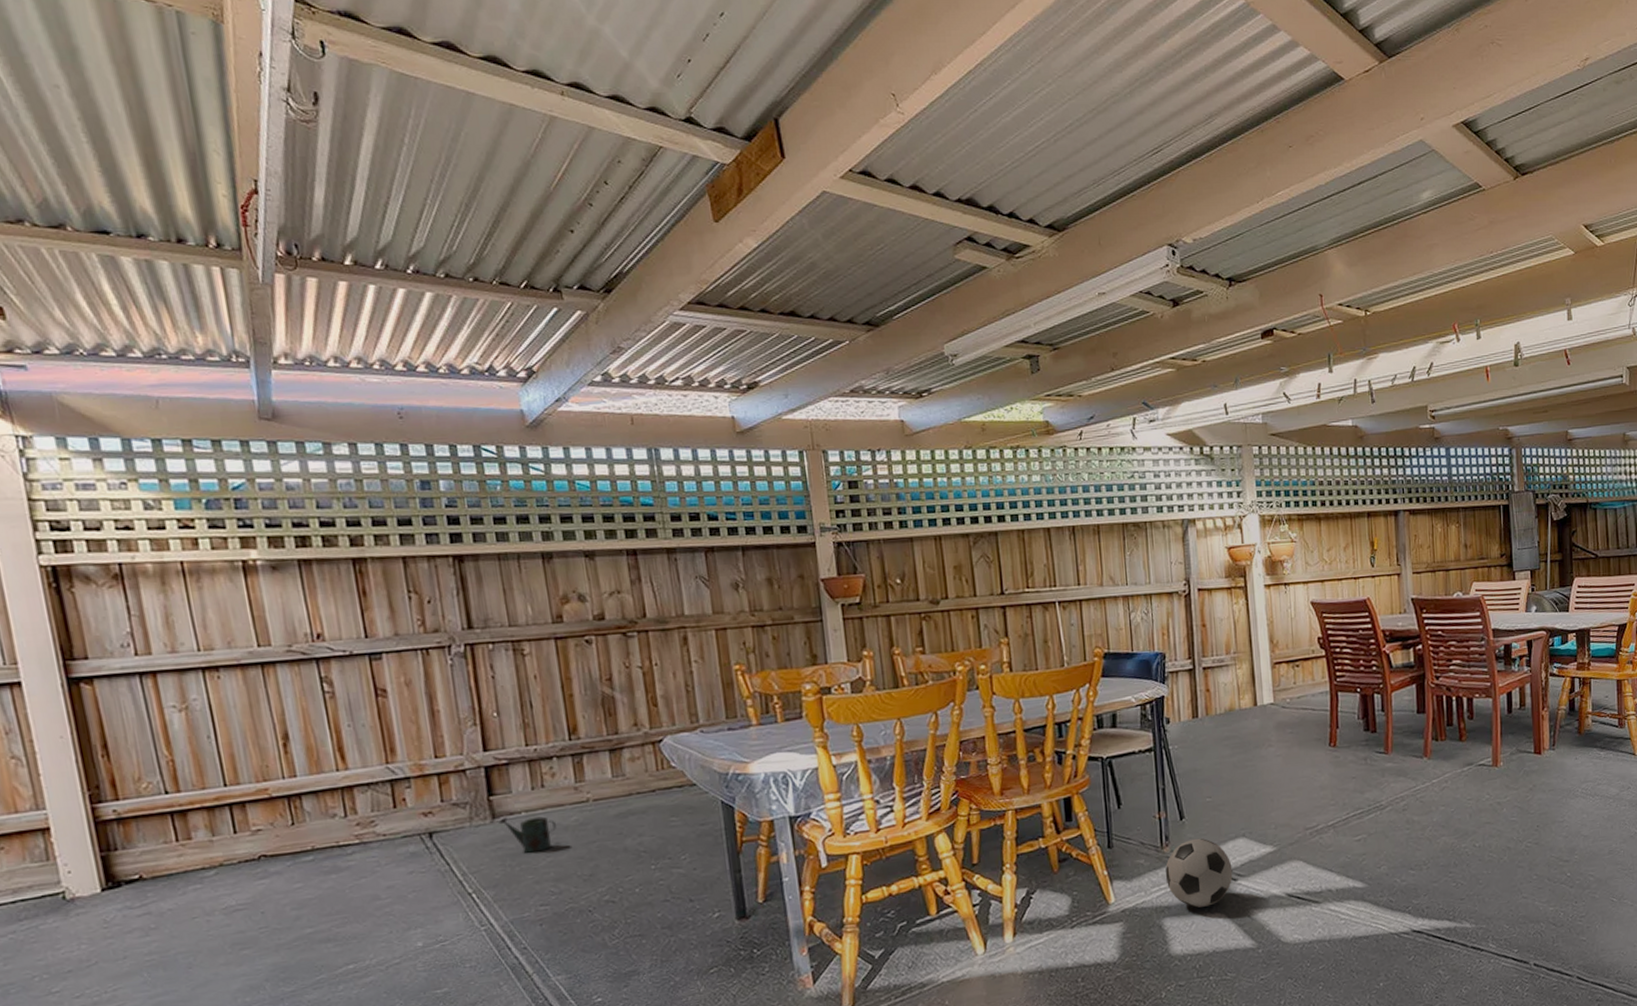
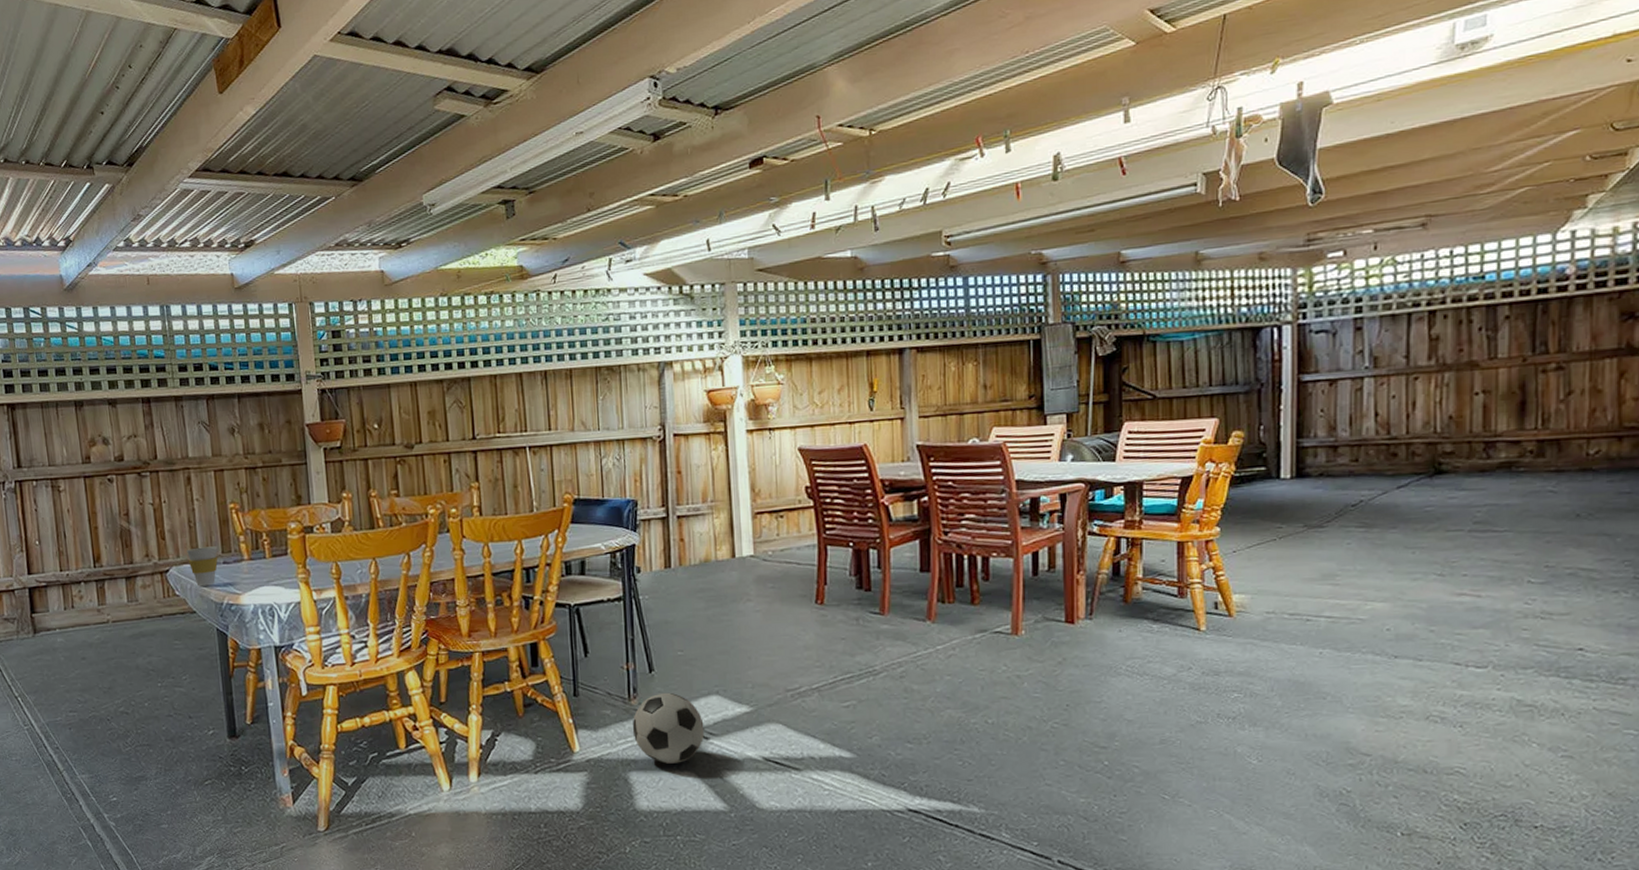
watering can: present [498,816,556,853] -> none [38,633,83,665]
cup: none [684,711,722,756] -> present [187,546,218,587]

